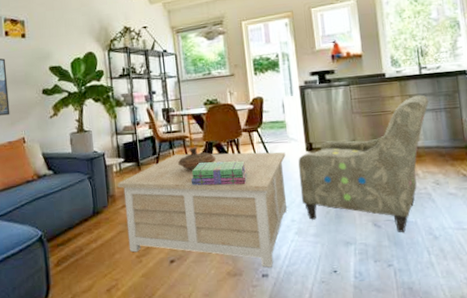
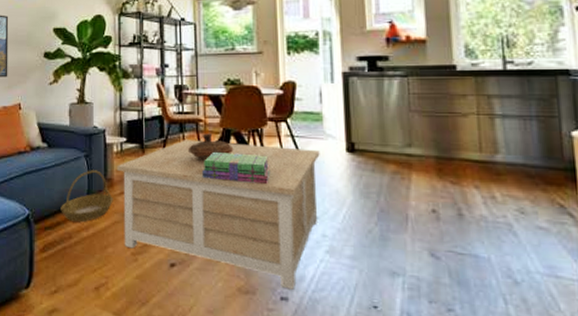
basket: none [70,189,117,236] -> present [60,170,113,222]
armchair: present [298,94,429,233] -> none [335,96,515,271]

